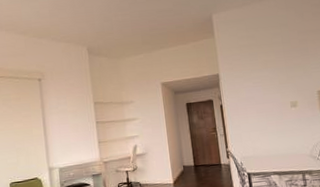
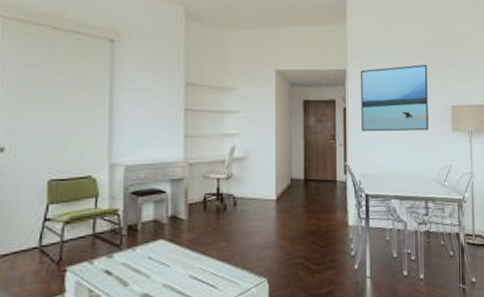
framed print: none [232,58,298,122] -> present [361,64,428,132]

